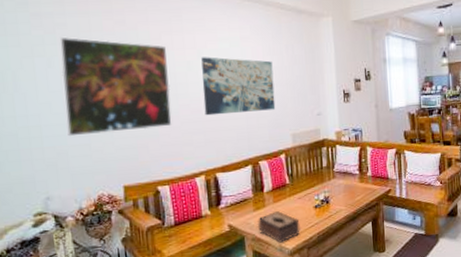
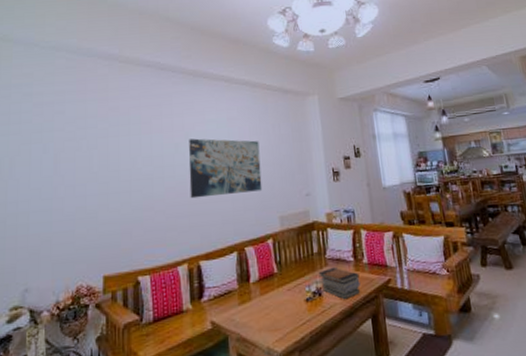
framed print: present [60,38,172,137] -> none [54,124,157,223]
tissue box: present [257,211,300,244] -> none [242,305,291,345]
book stack: none [327,179,364,206] -> present [318,267,360,299]

